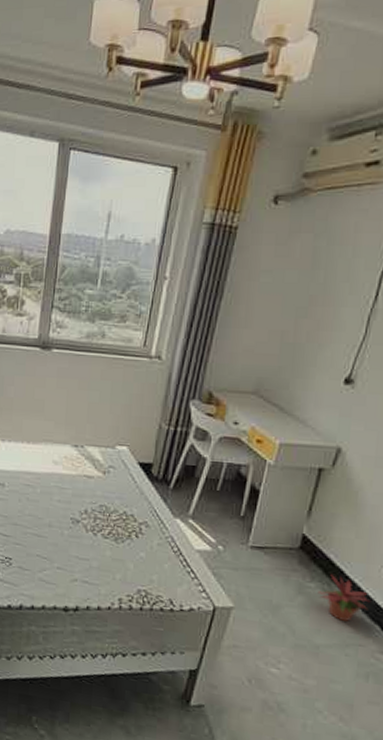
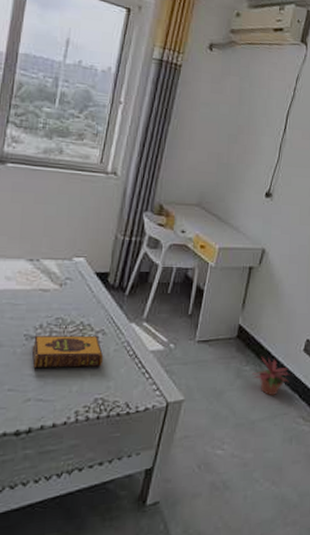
hardback book: none [77,520,146,559] -> present [31,335,103,369]

